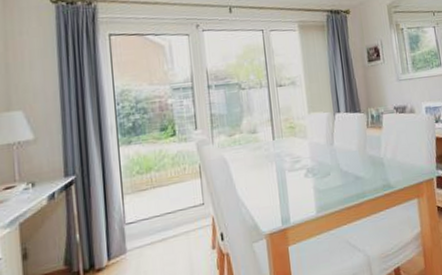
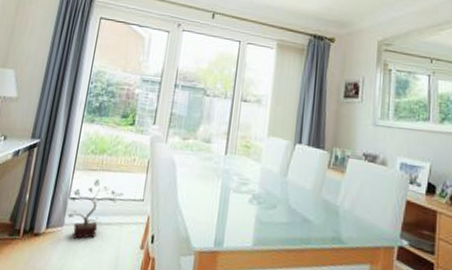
potted plant: none [126,197,182,261] -> present [68,178,123,239]

